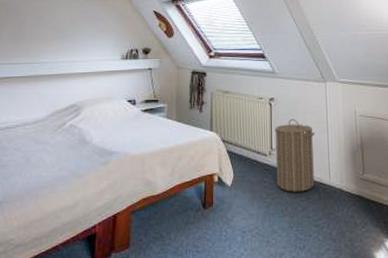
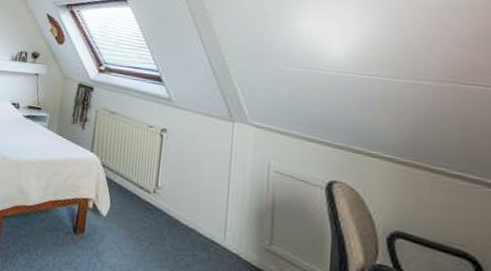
laundry hamper: present [274,118,315,192] -> none [158,157,212,246]

